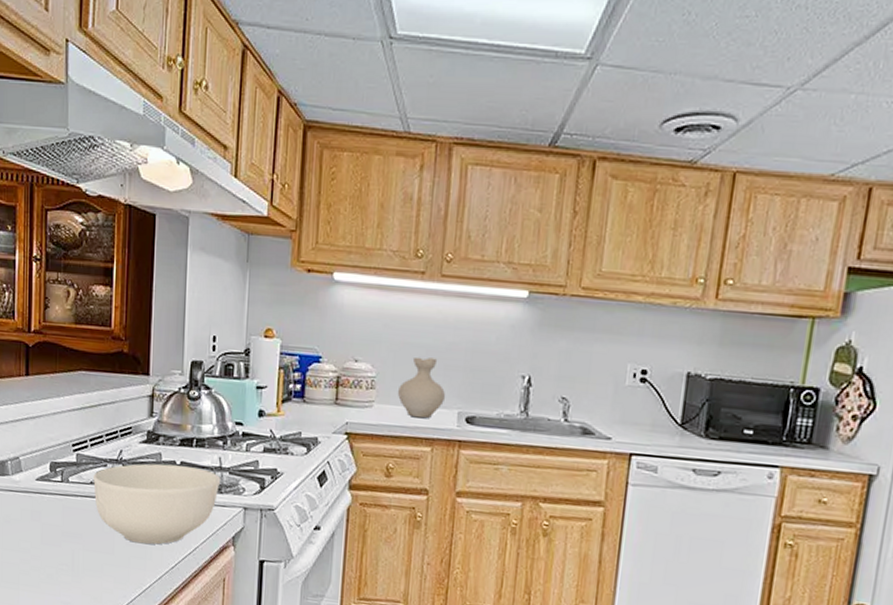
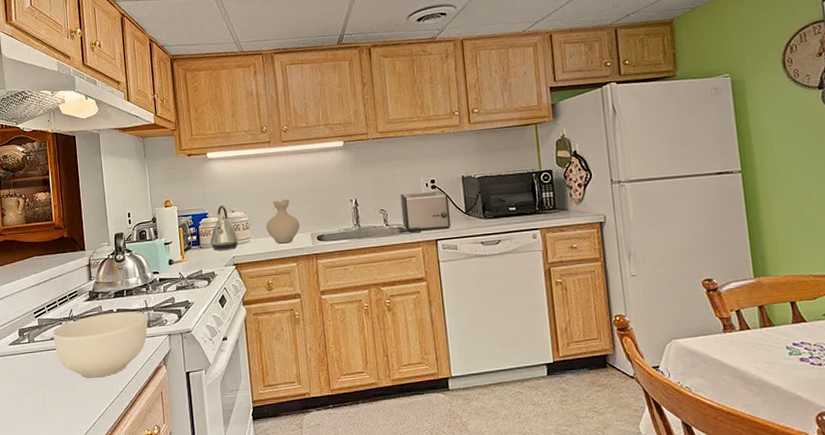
kettle: none [319,349,359,413] -> present [210,205,239,251]
toaster: none [588,382,662,443] -> present [400,191,451,233]

